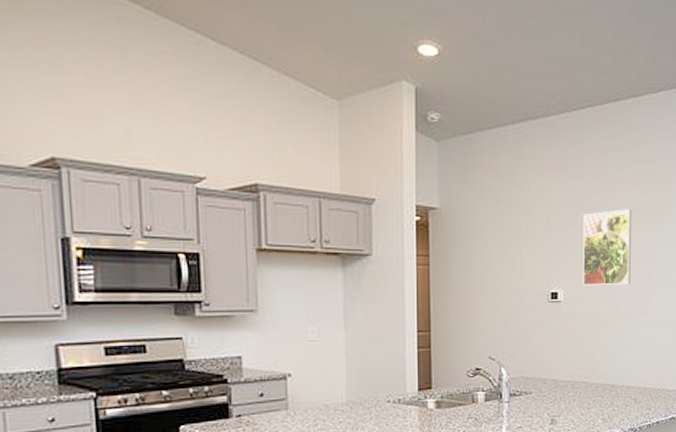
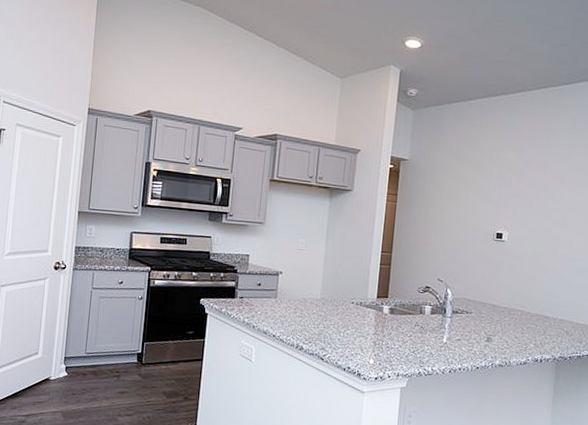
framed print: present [583,209,632,286] -> none [526,170,576,234]

